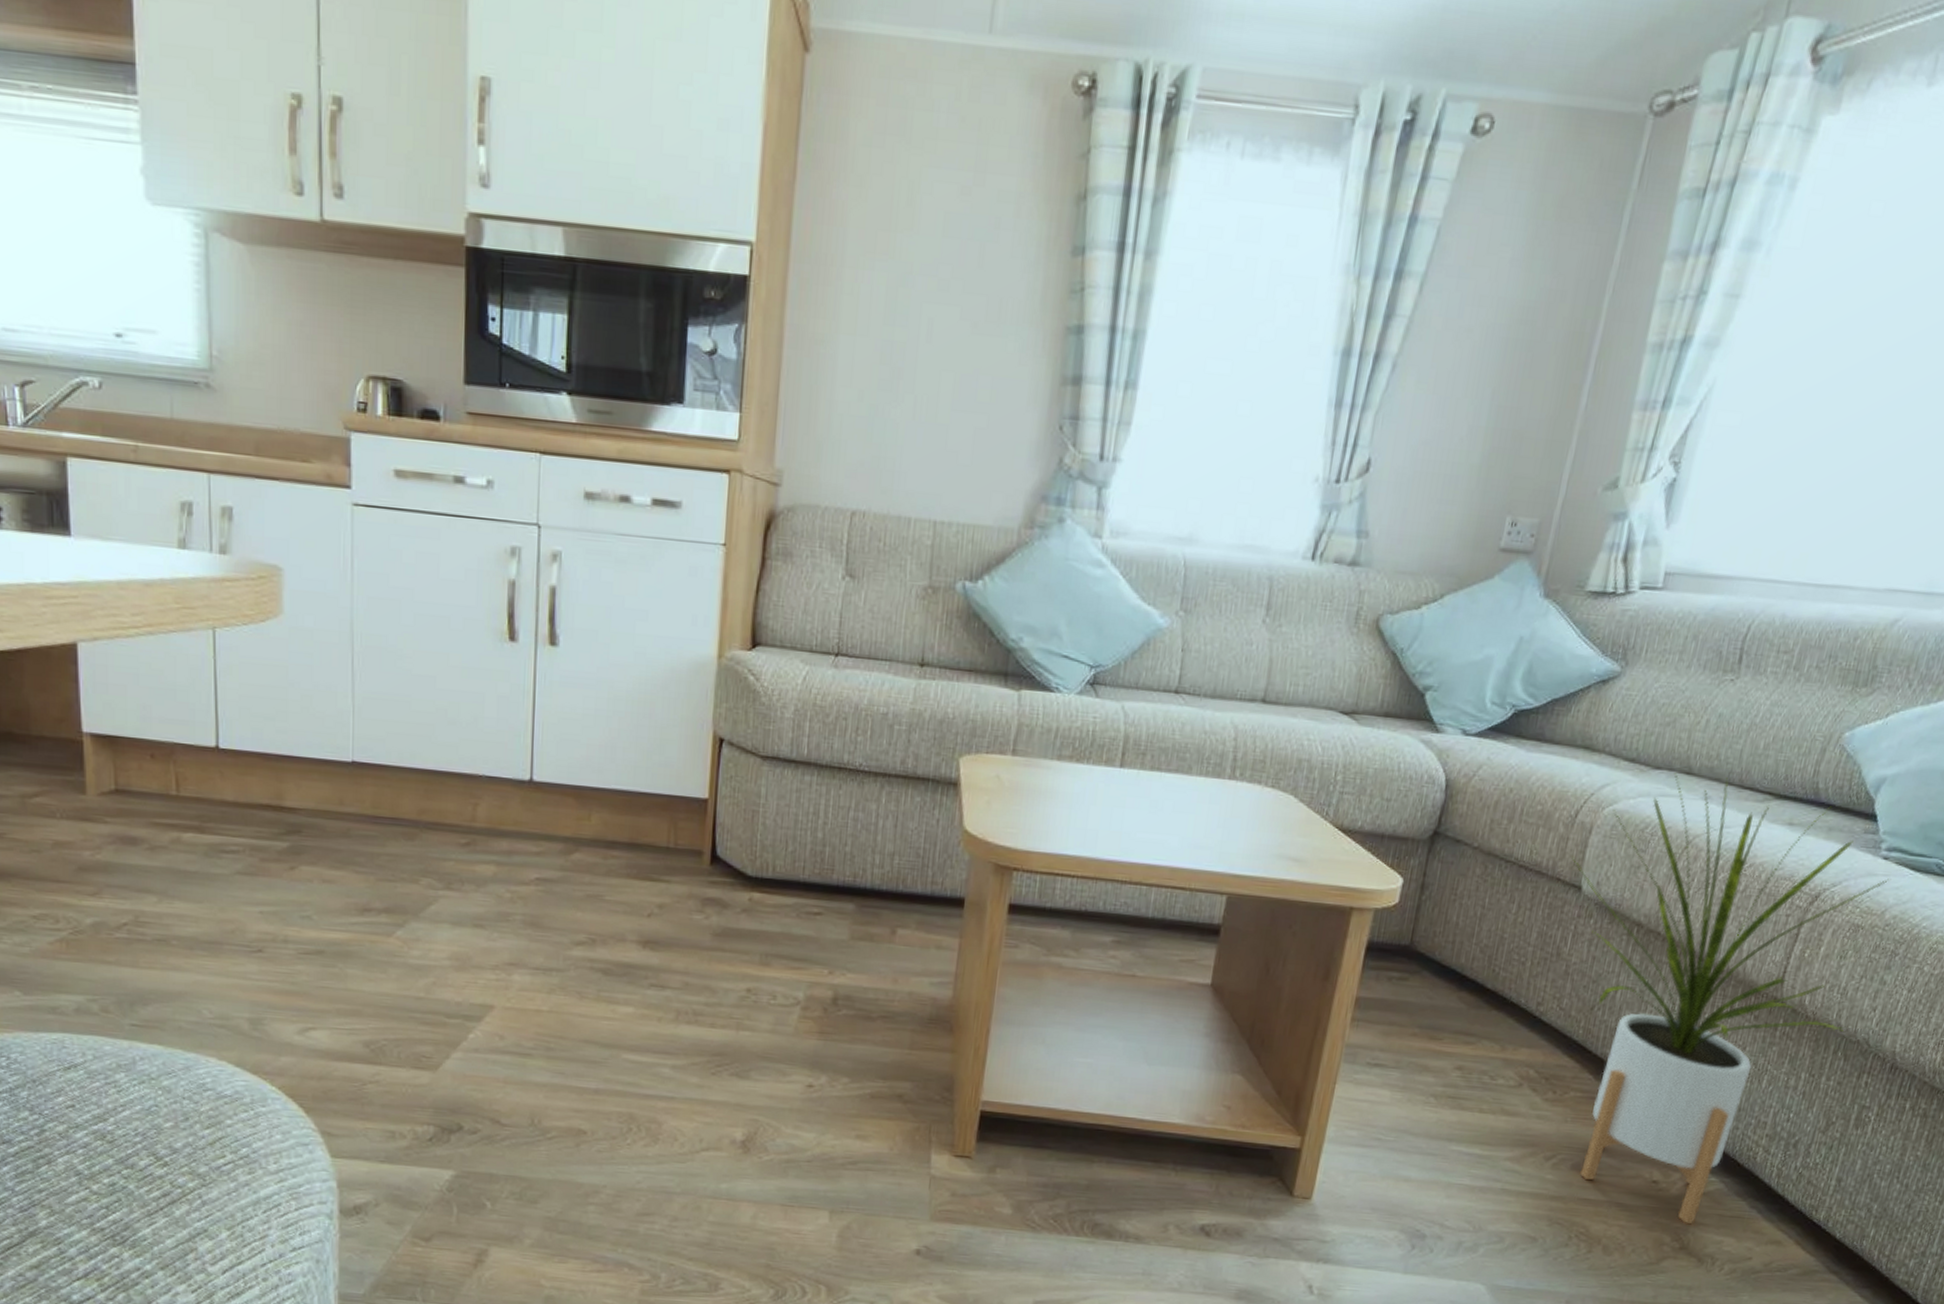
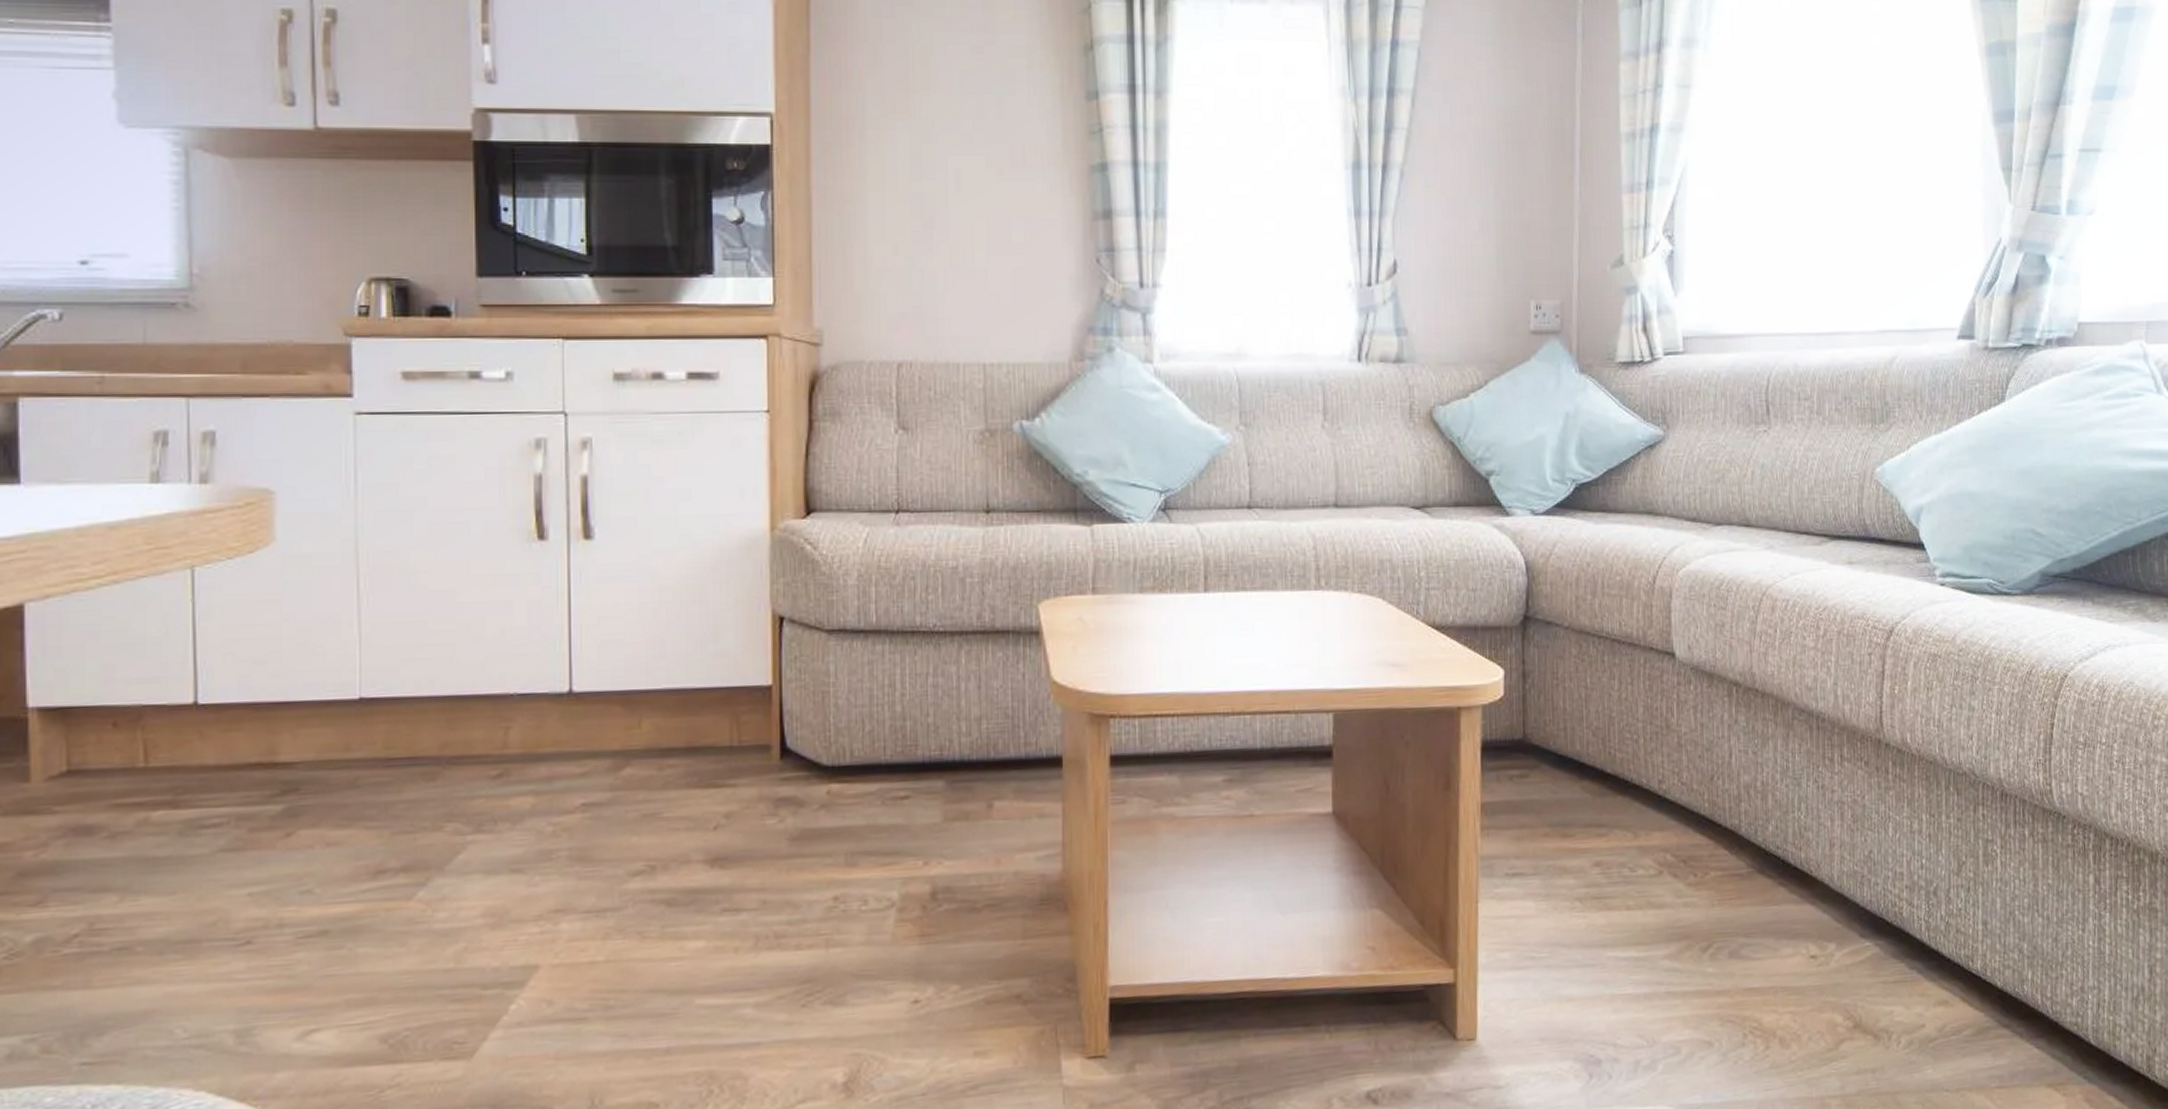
house plant: present [1572,773,1889,1225] -> none [1659,525,1950,999]

